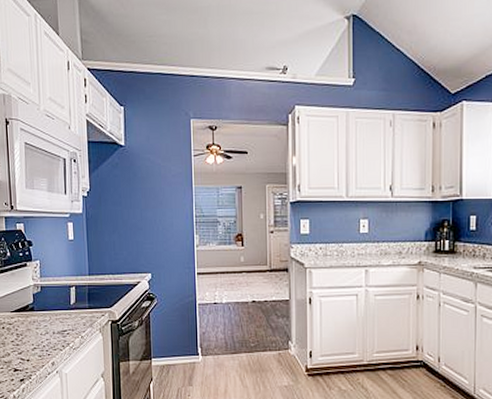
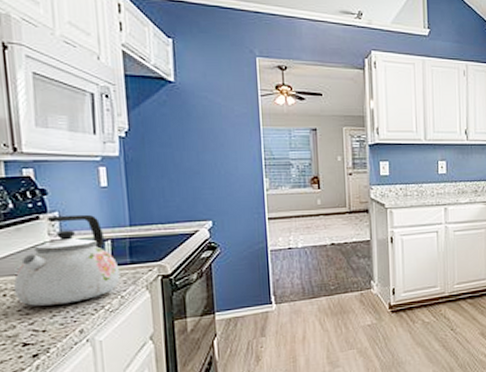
kettle: none [9,263,81,339] -> present [13,214,120,306]

